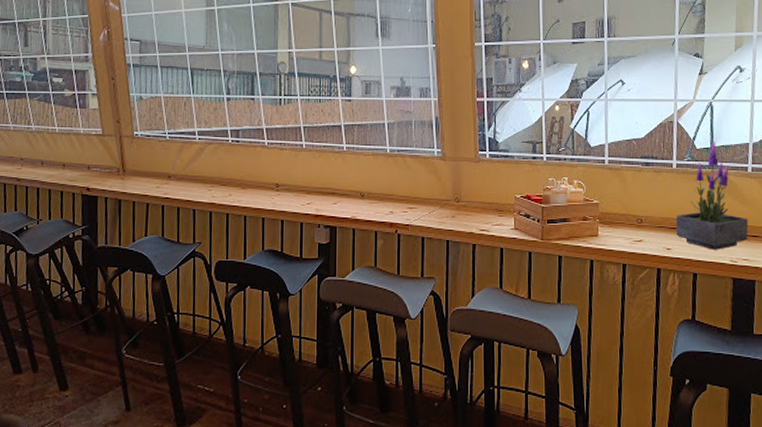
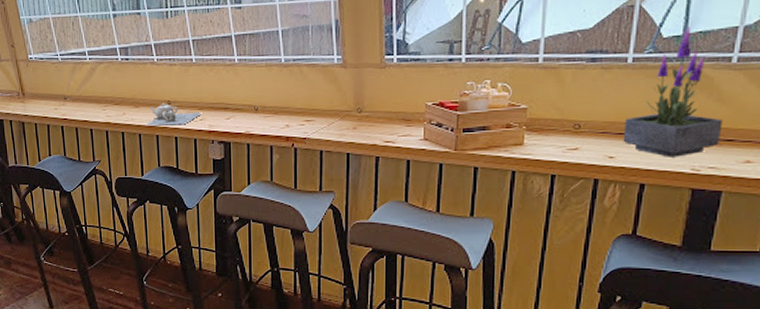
teapot: none [251,185,310,208] -> present [145,102,202,126]

